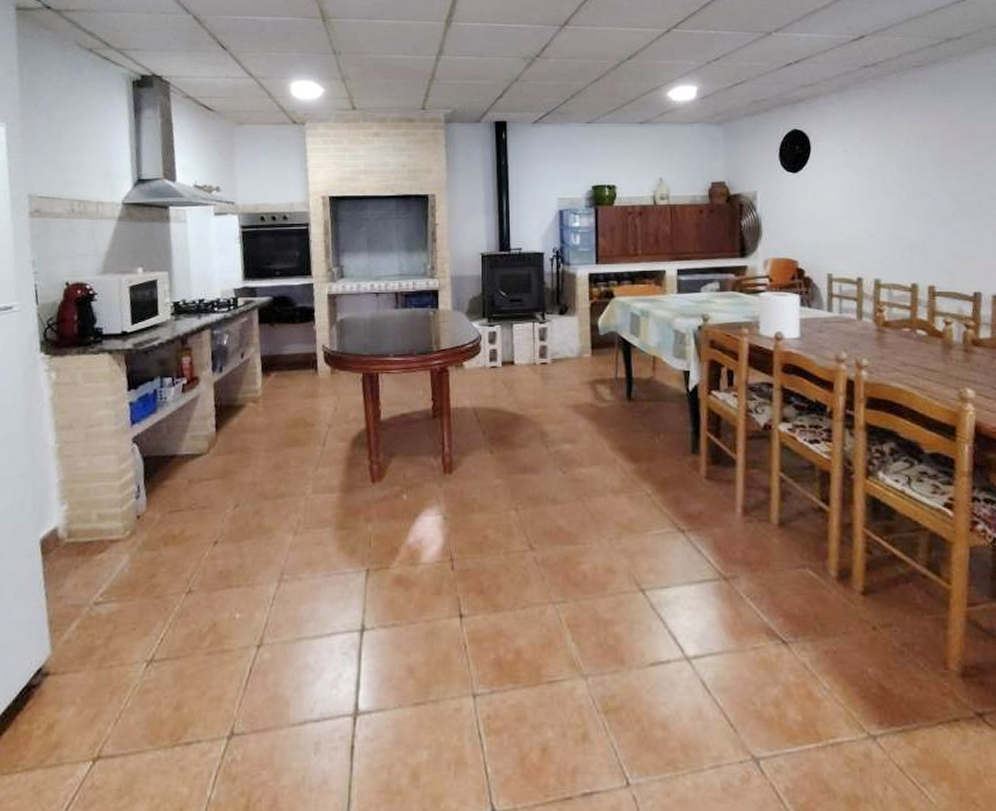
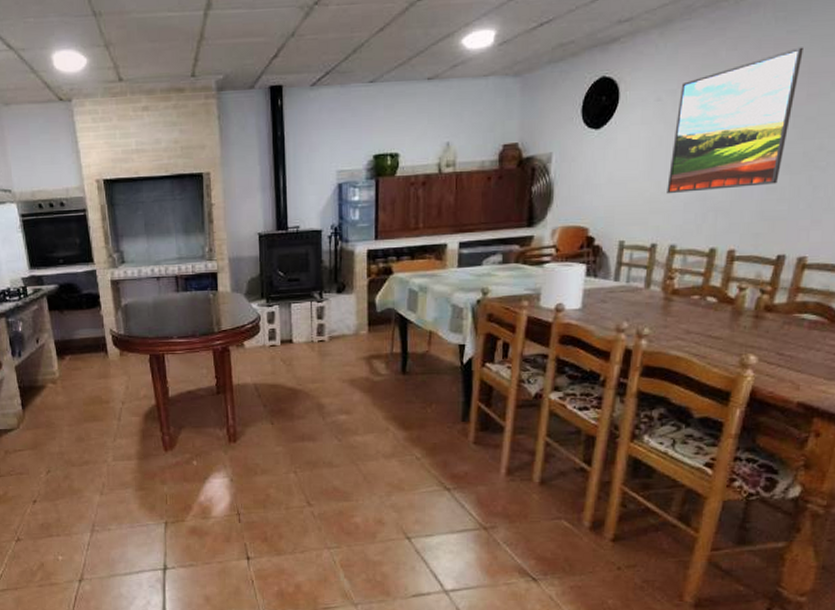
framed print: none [863,115,962,233] -> present [667,47,803,194]

